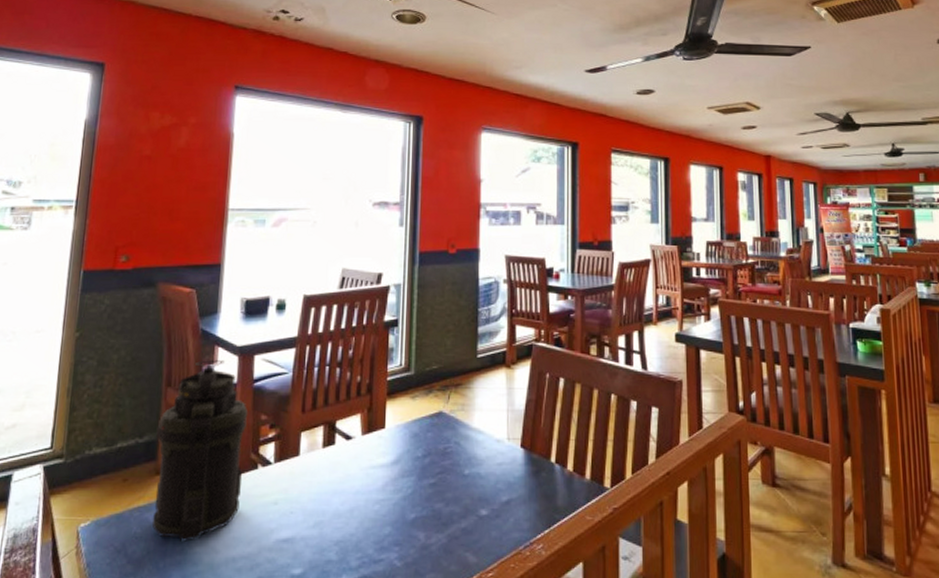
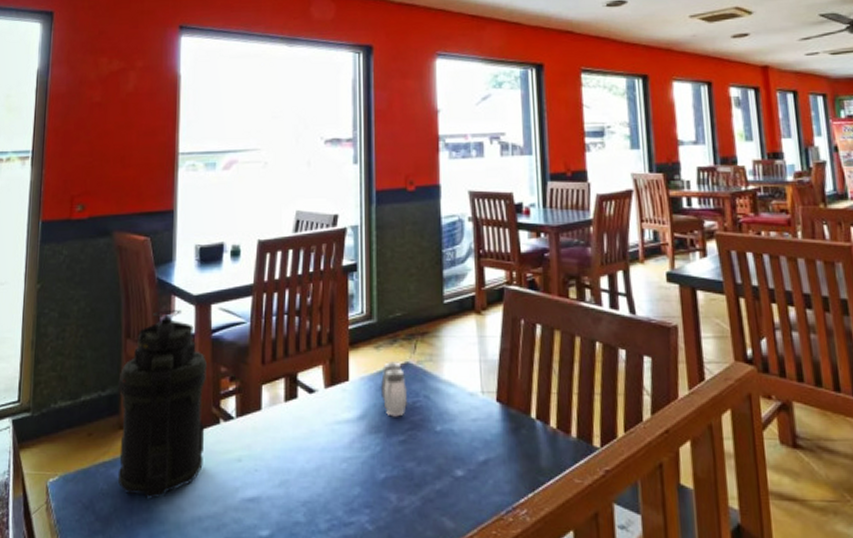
salt and pepper shaker: none [414,411,440,462] -> present [380,362,408,417]

